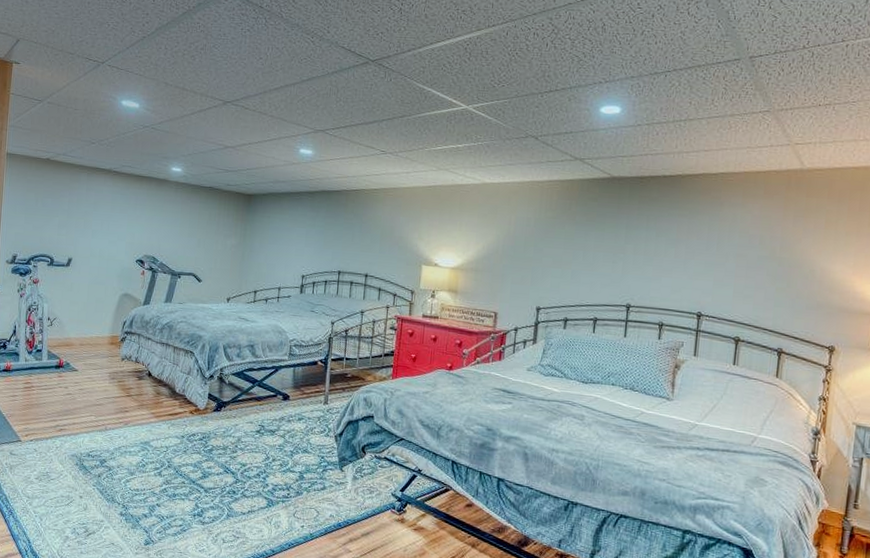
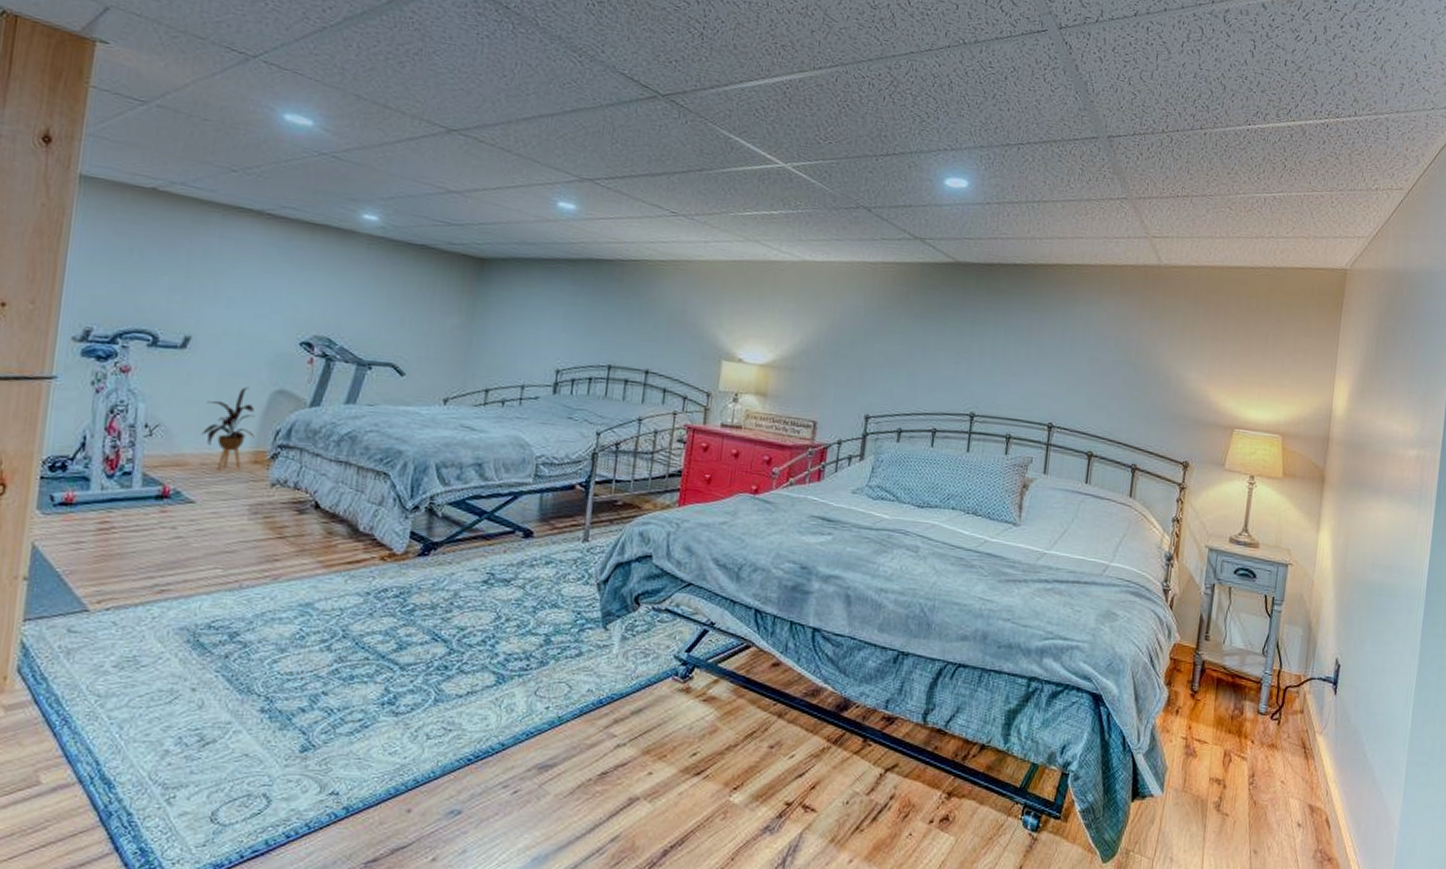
house plant: none [80,291,111,349] -> present [201,386,255,471]

